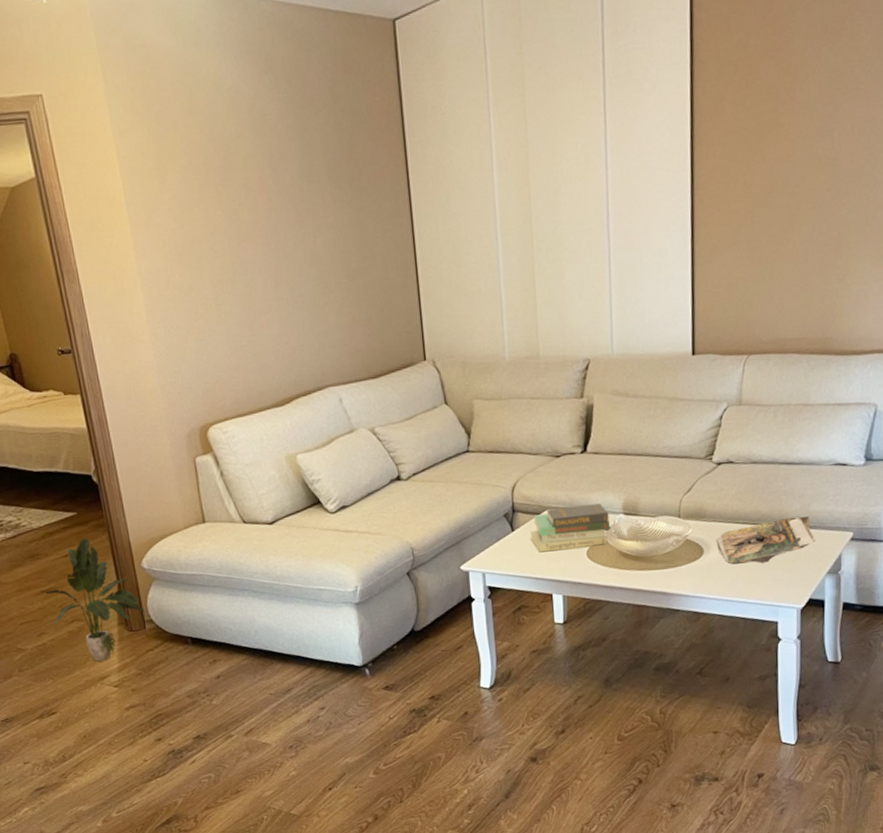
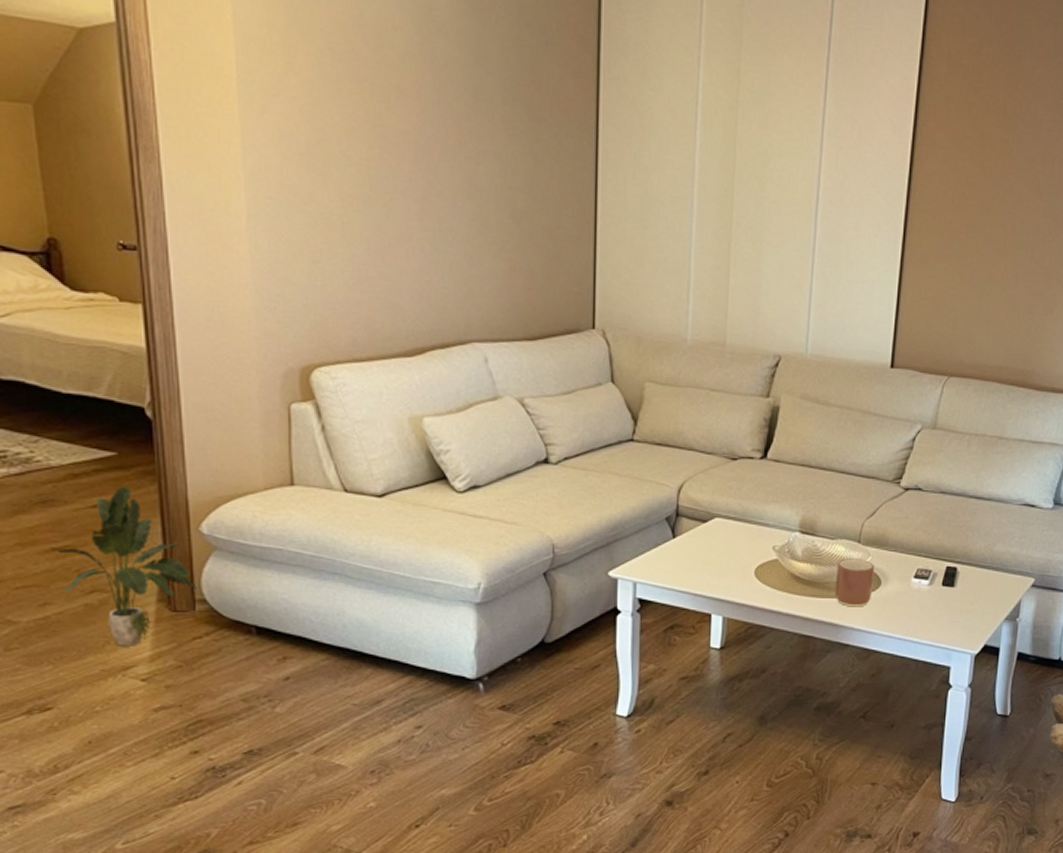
books: present [530,503,610,553] -> none [692,516,784,566]
mug: none [660,531,697,576] -> present [834,558,874,607]
magazine: present [715,516,815,563] -> none [895,555,997,602]

